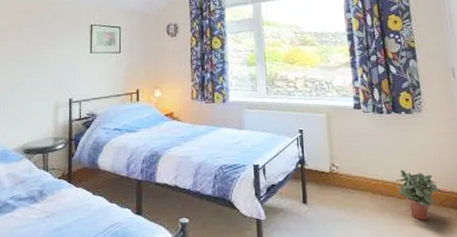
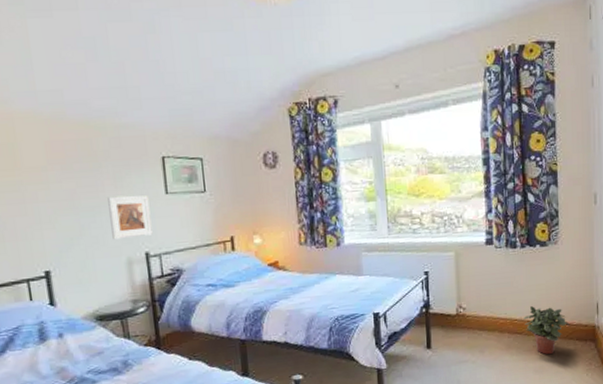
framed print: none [46,53,77,87] -> present [108,195,153,240]

